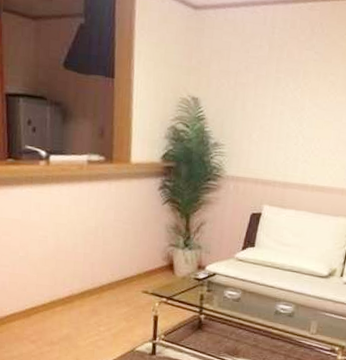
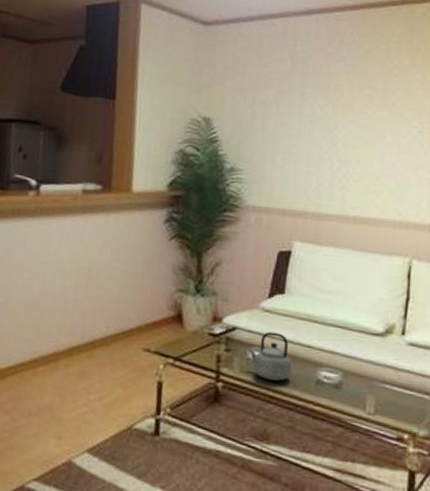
teapot: none [225,276,258,313] -> present [248,331,292,381]

